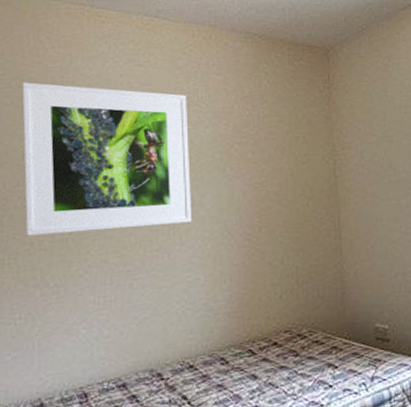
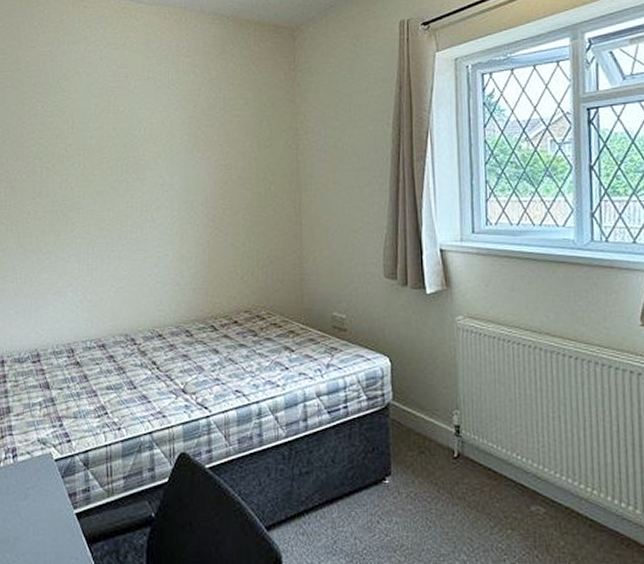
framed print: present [21,82,192,236] -> none [19,65,163,206]

